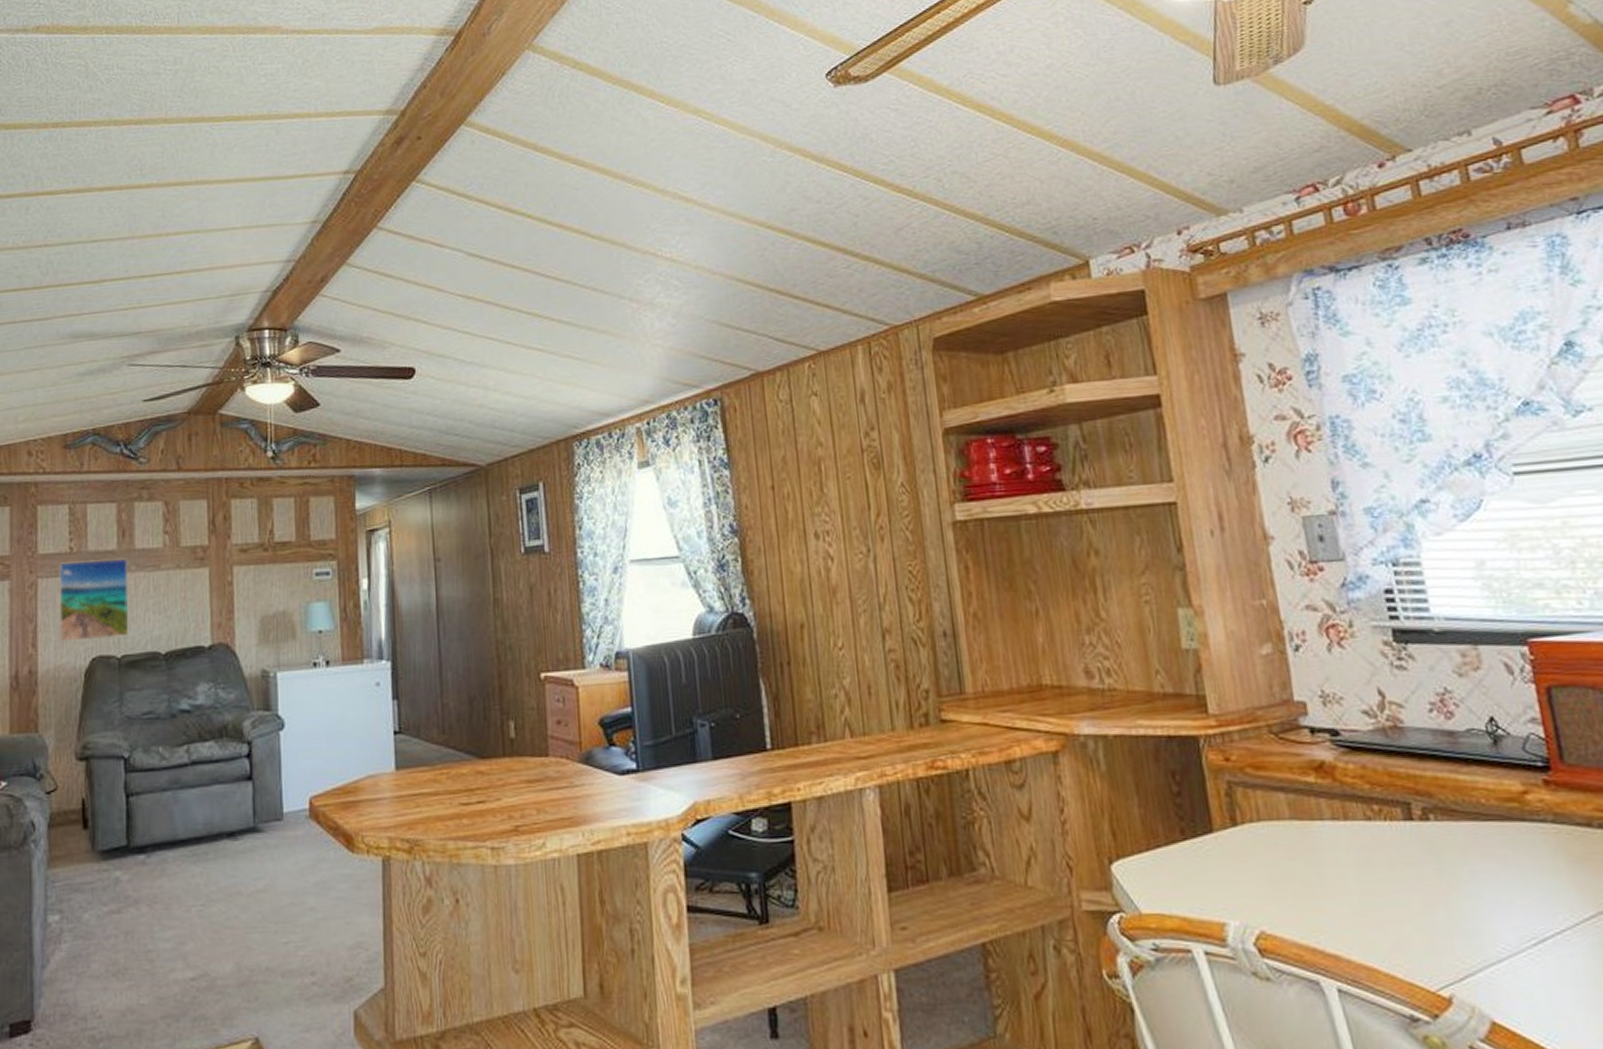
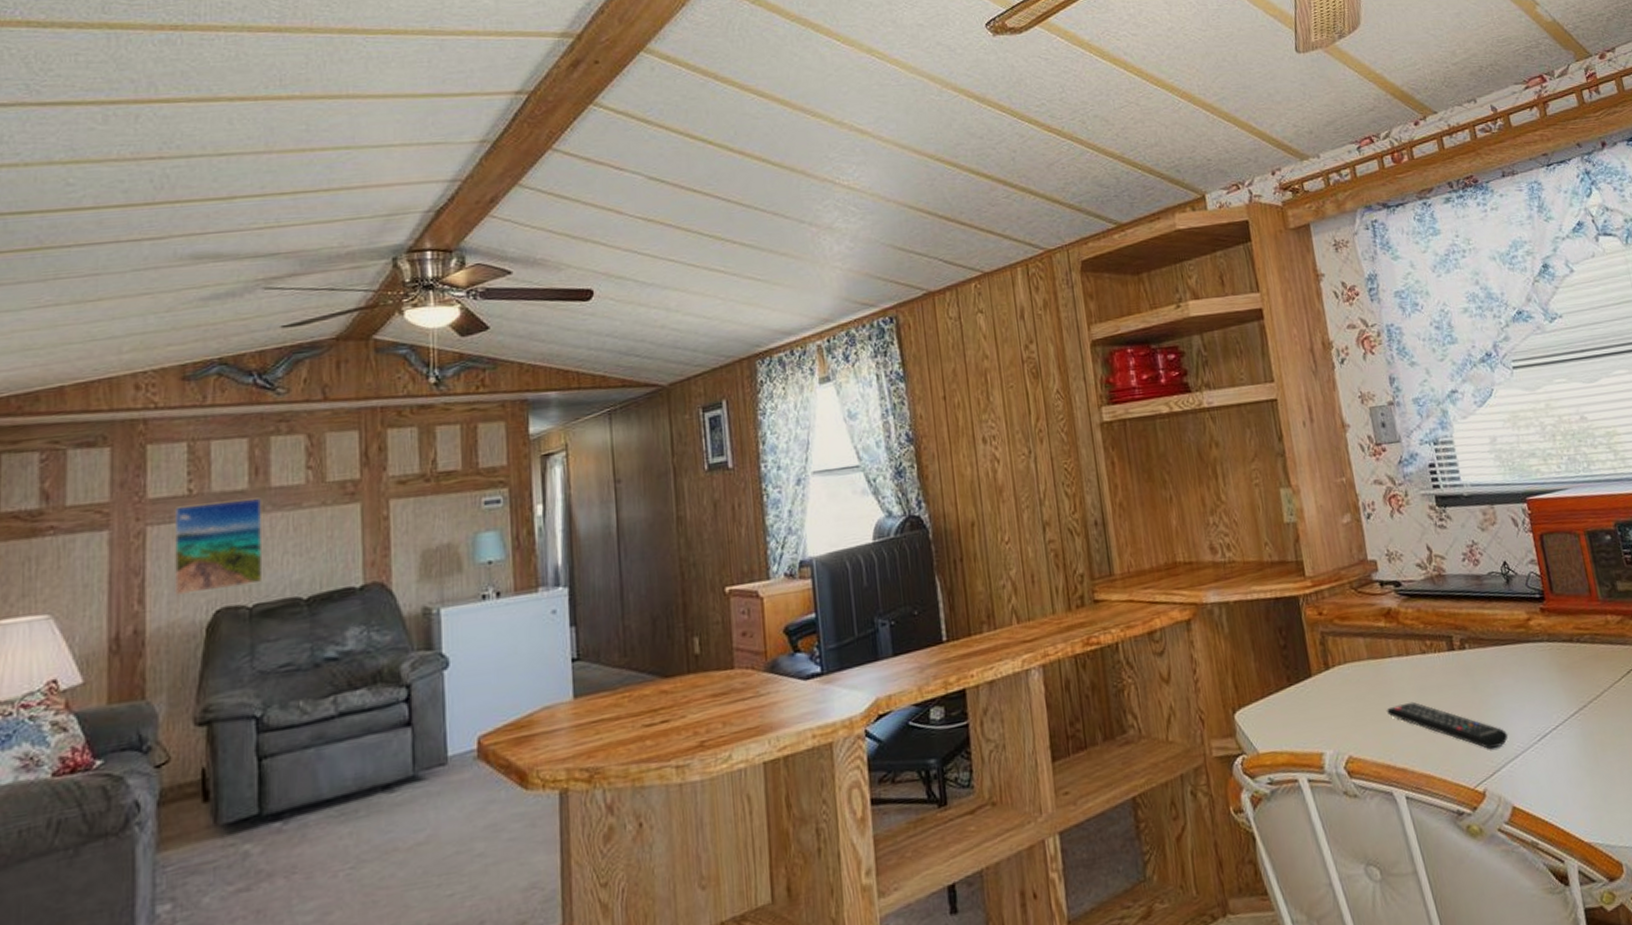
remote control: none [1314,876,1488,946] -> present [1386,701,1508,749]

